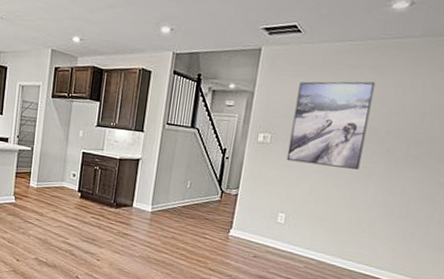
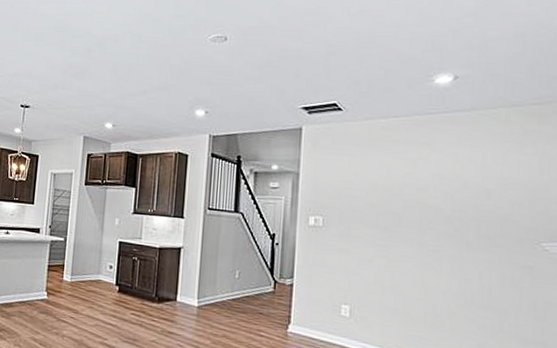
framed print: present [286,81,376,170] -> none [343,158,430,253]

